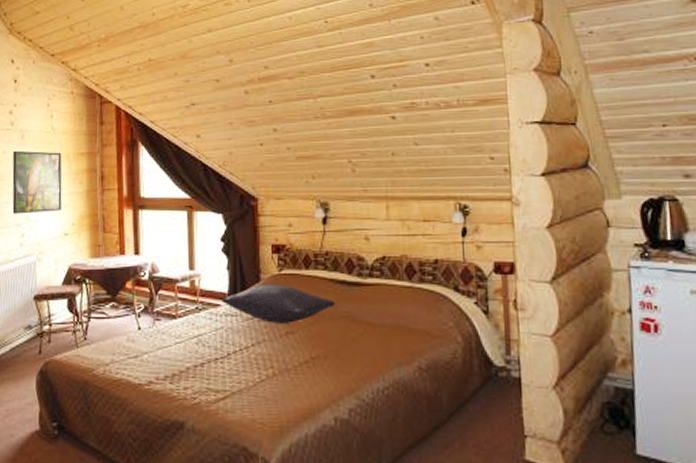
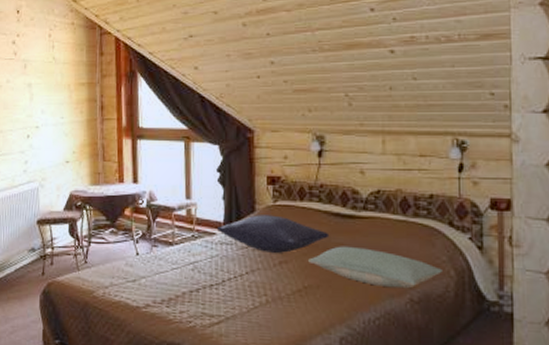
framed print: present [12,150,62,214] -> none [16,80,64,142]
pillow: none [315,314,449,355] -> present [309,246,442,288]

